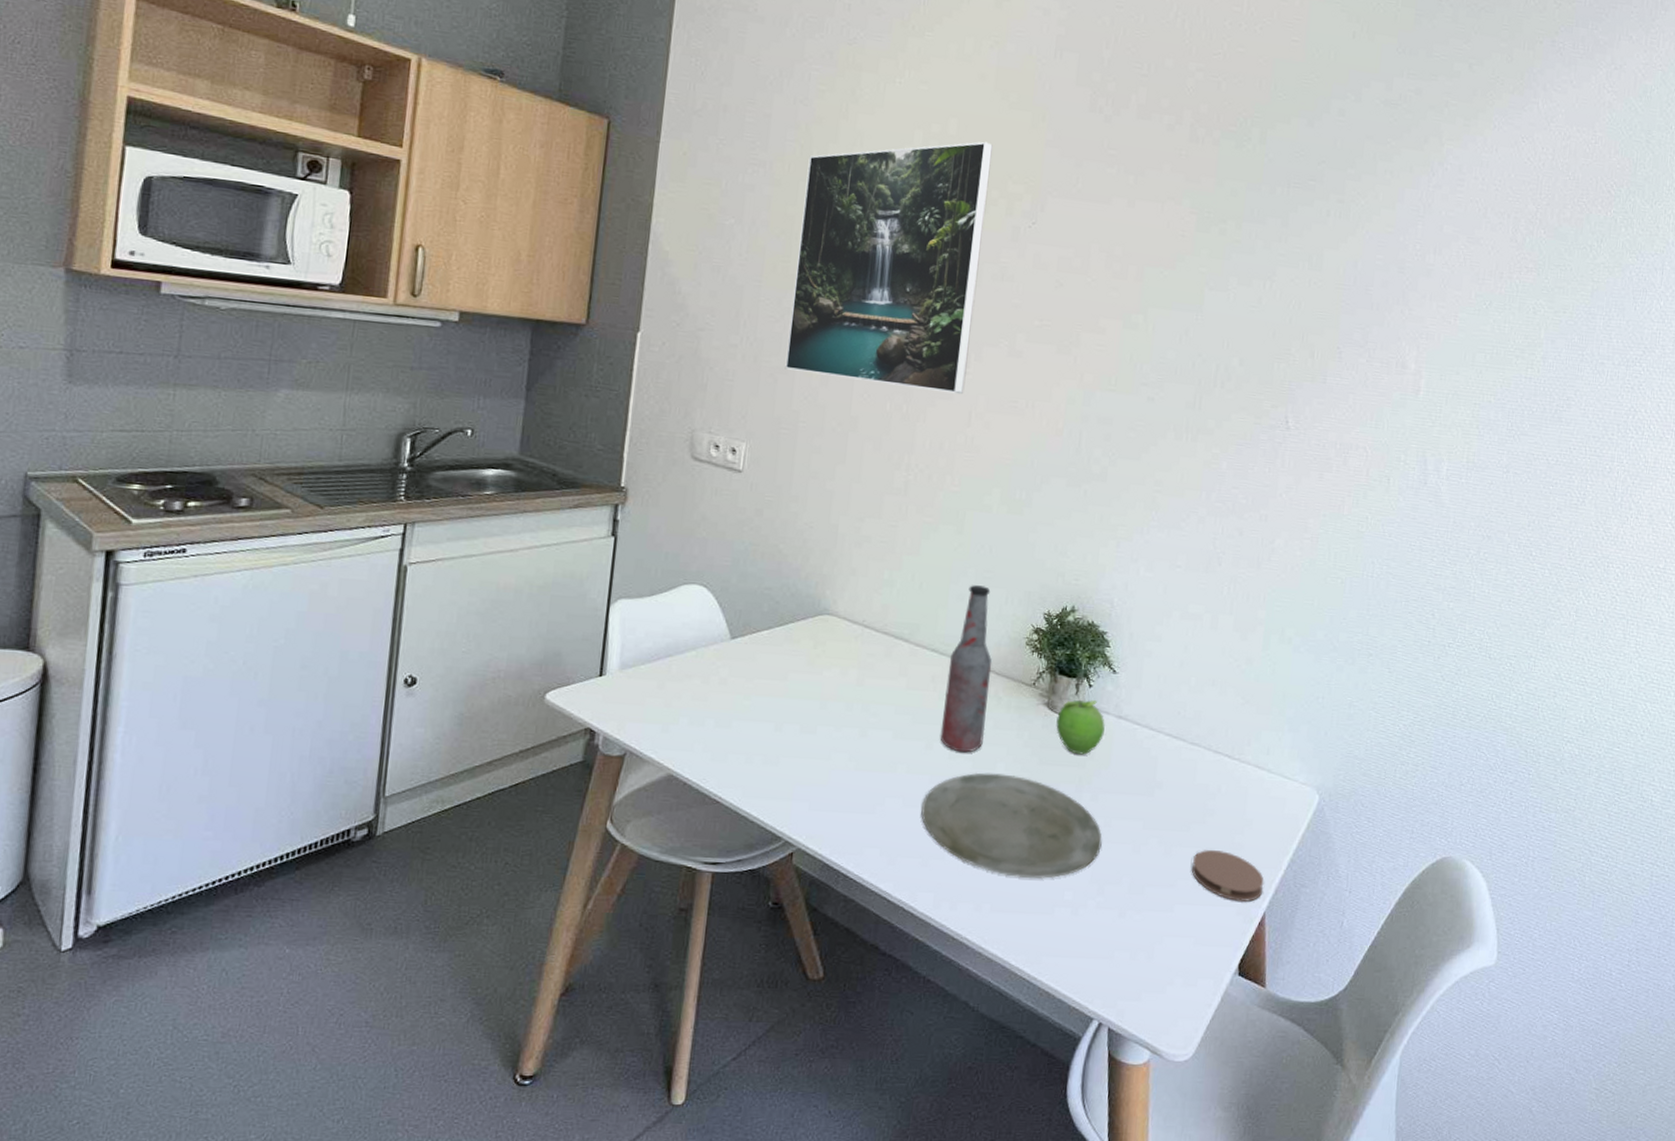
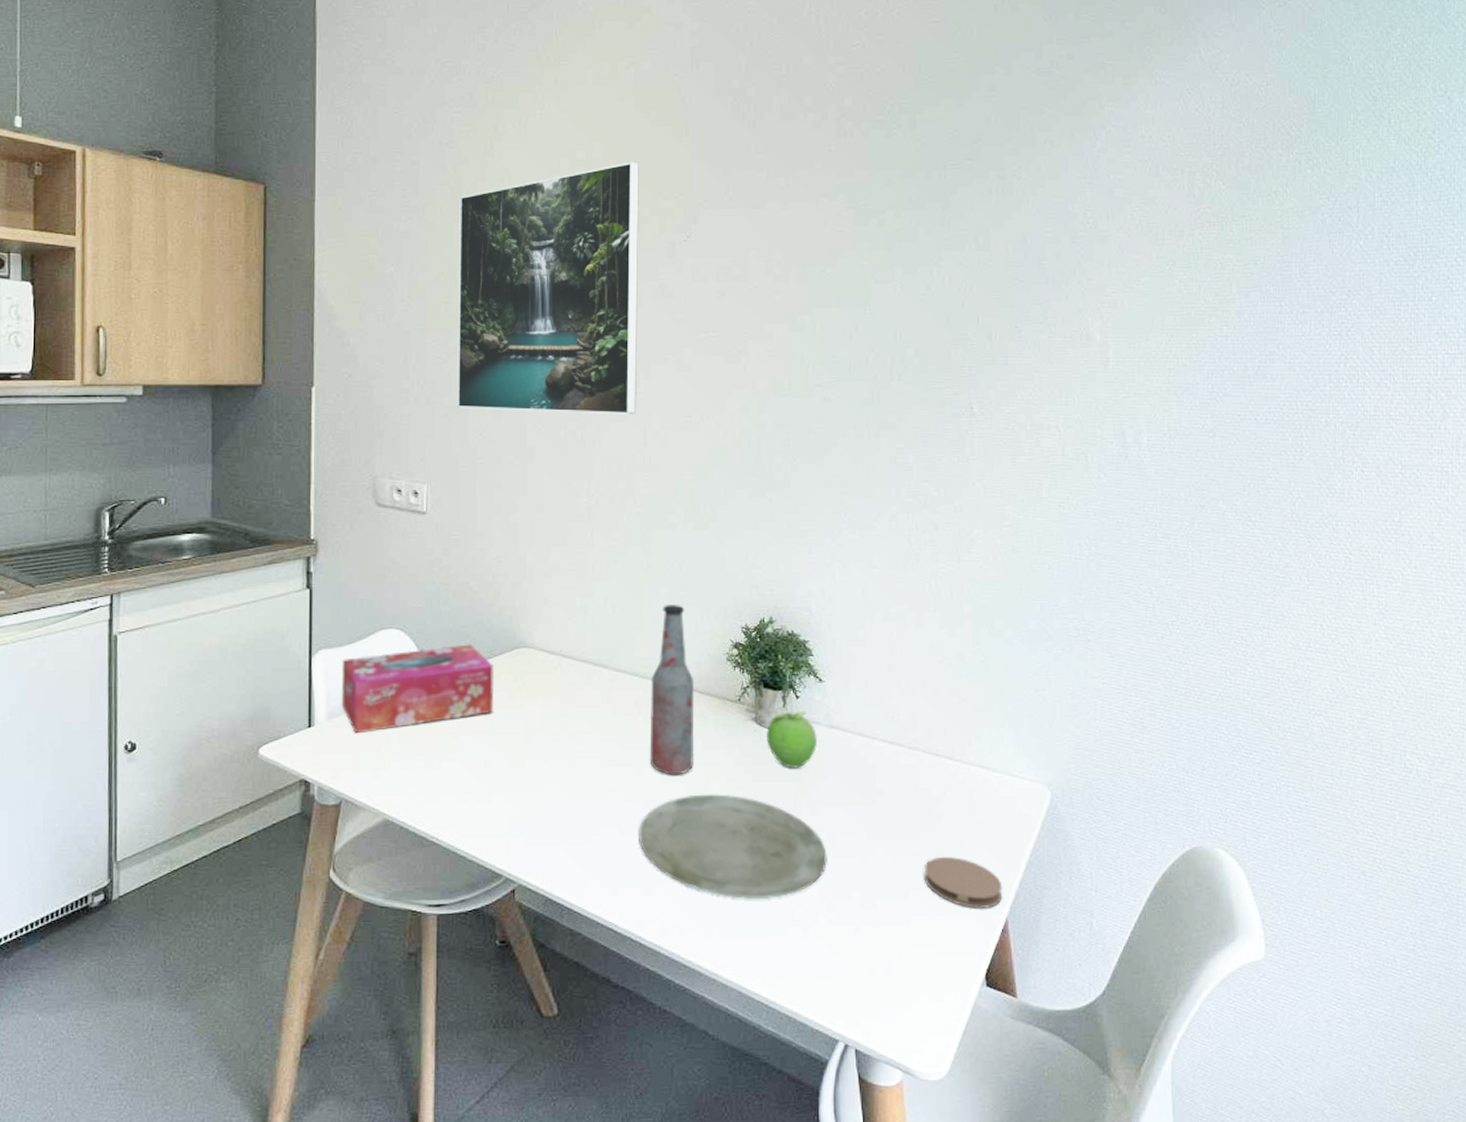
tissue box: none [635,606,795,687] -> present [341,644,494,734]

